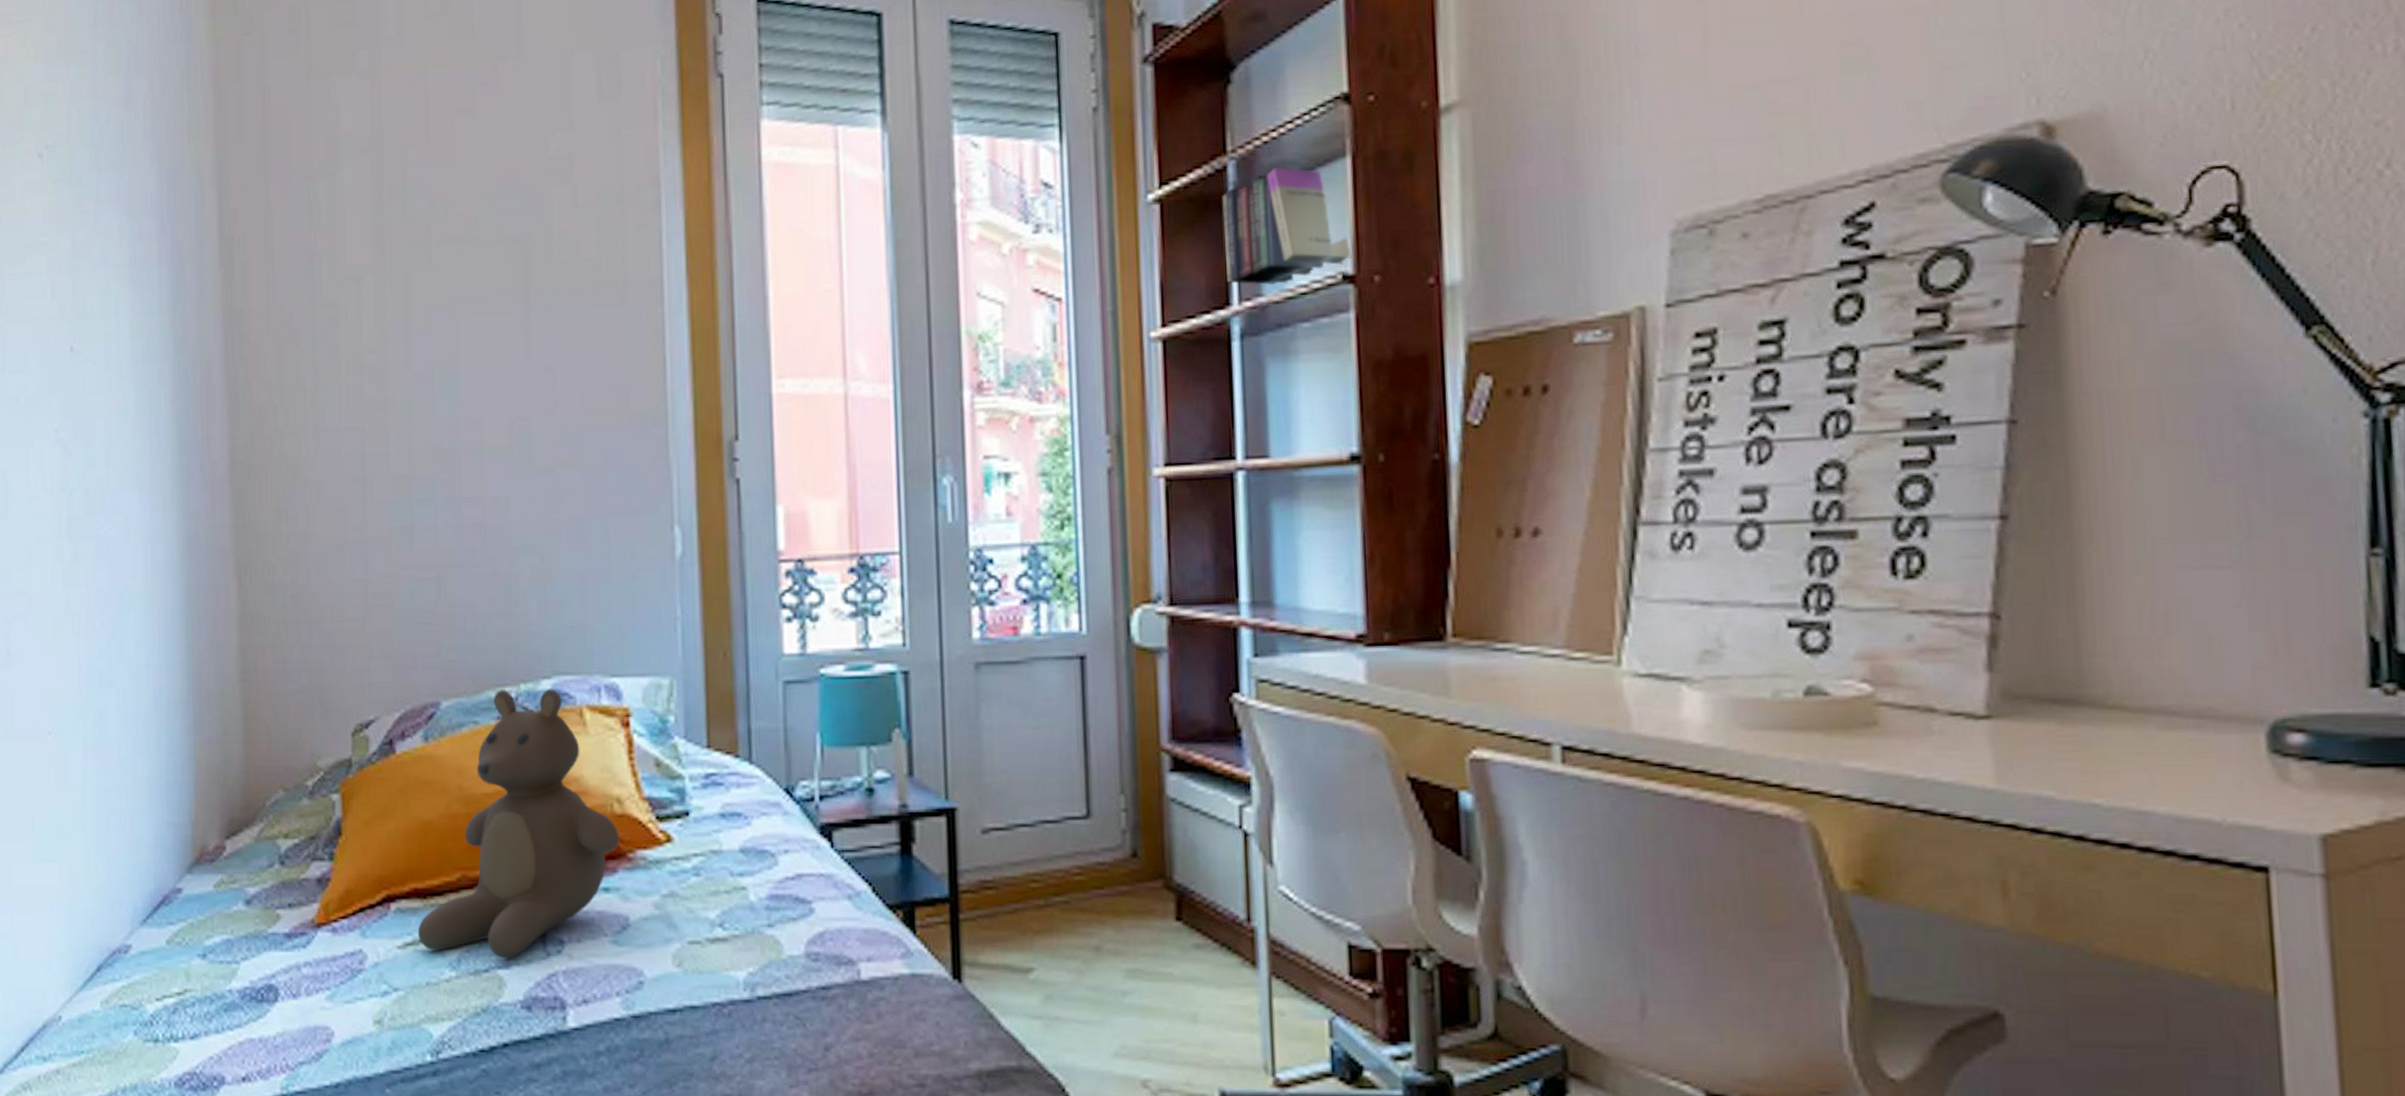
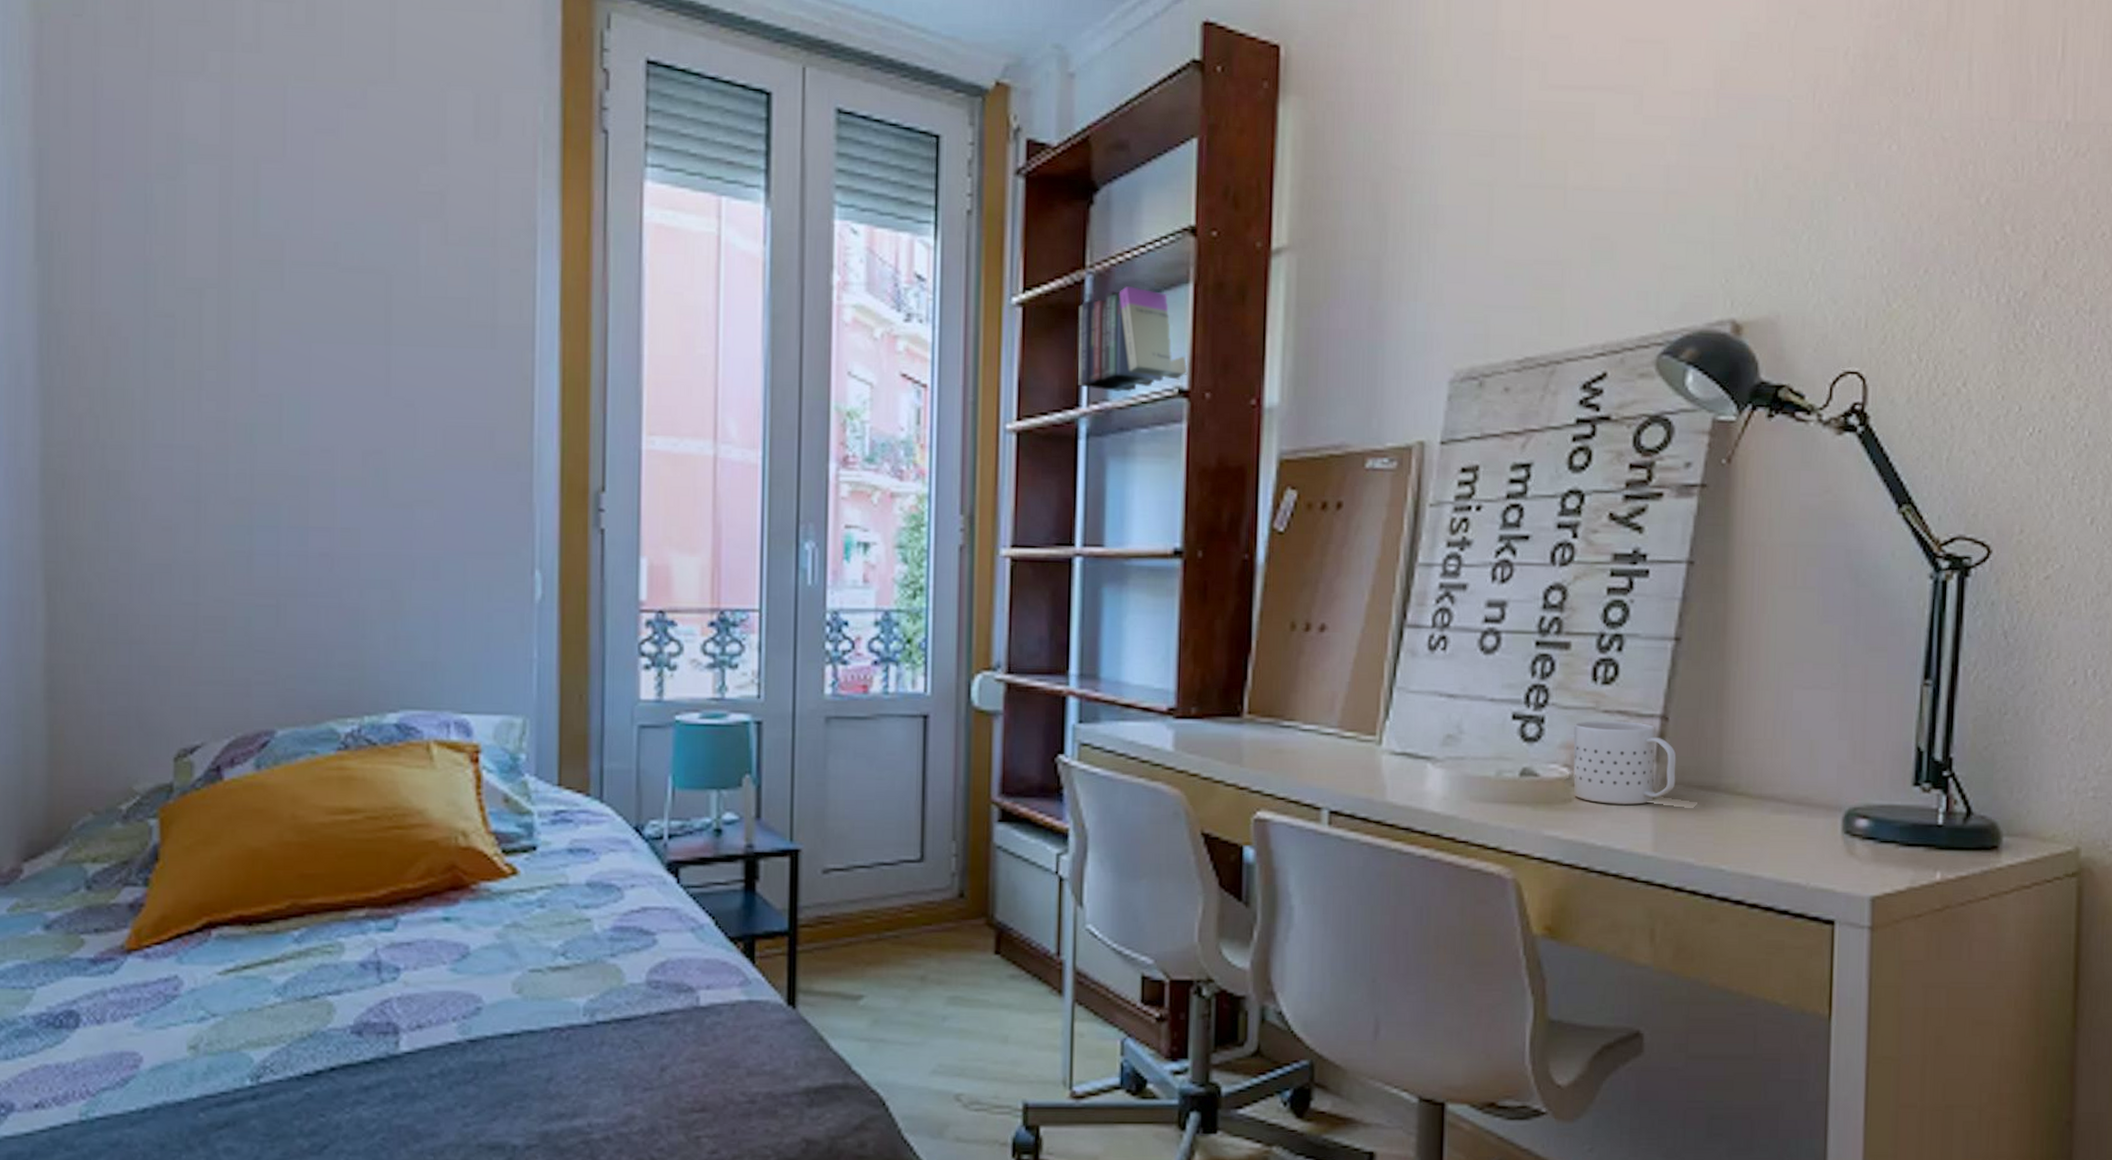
teddy bear: present [417,689,620,958] -> none [240,721,464,984]
mug: none [1871,623,2019,726] -> present [1573,721,1677,805]

